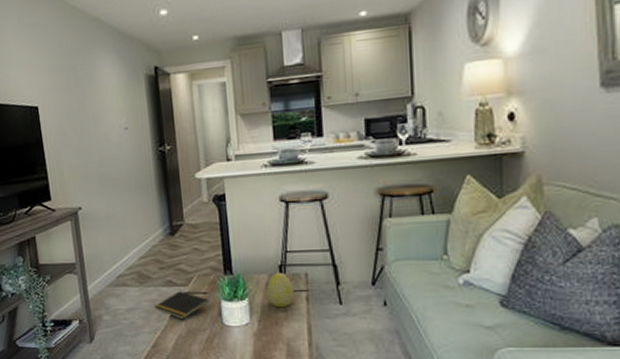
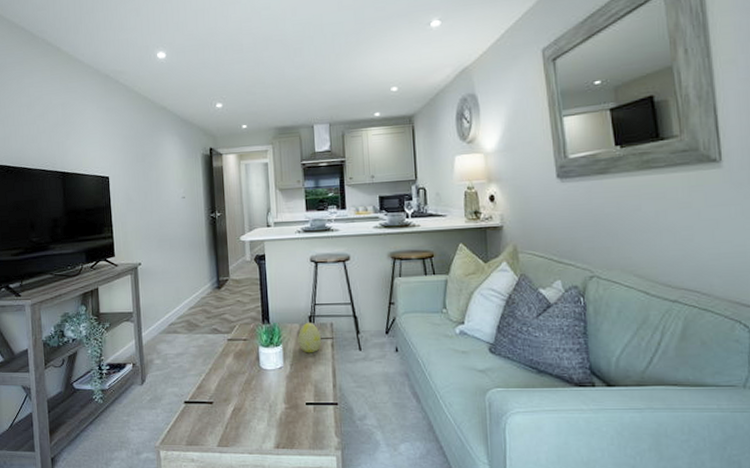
notepad: present [153,291,209,320] -> none [200,338,249,364]

